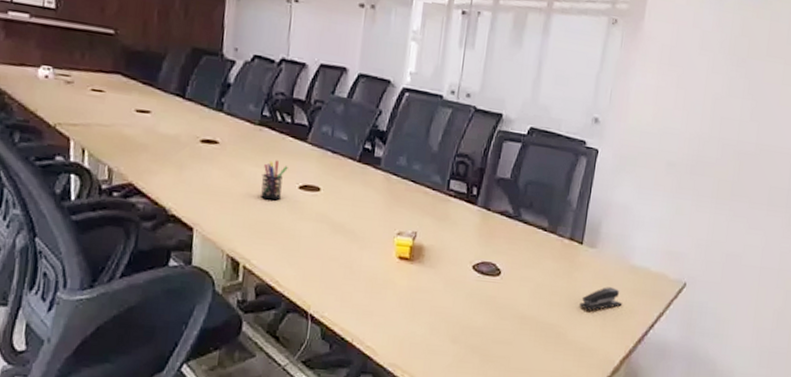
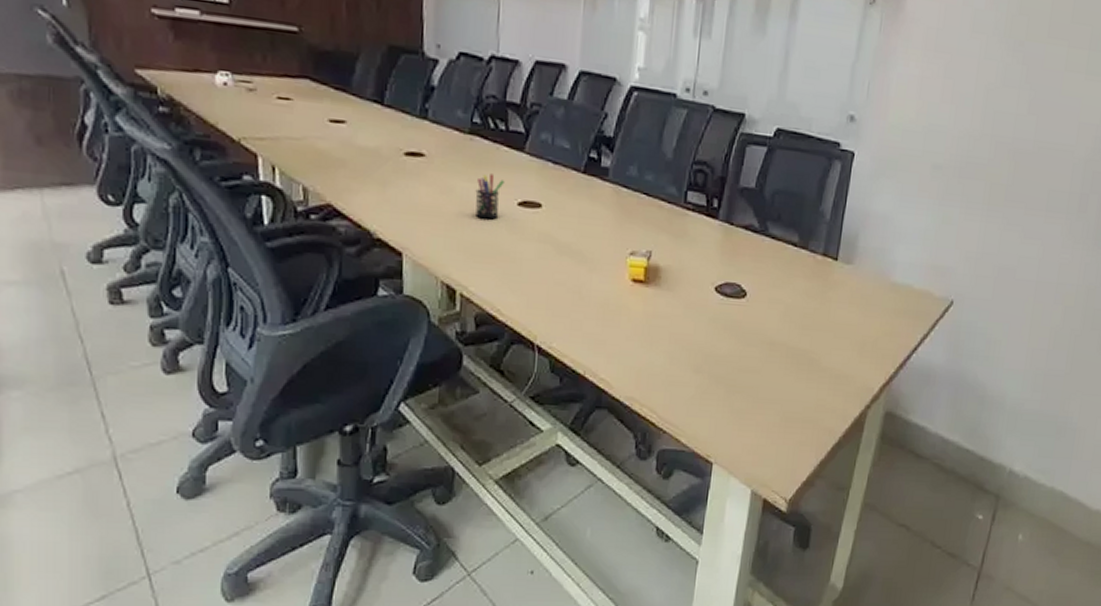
stapler: present [579,287,623,311] -> none [834,307,882,334]

